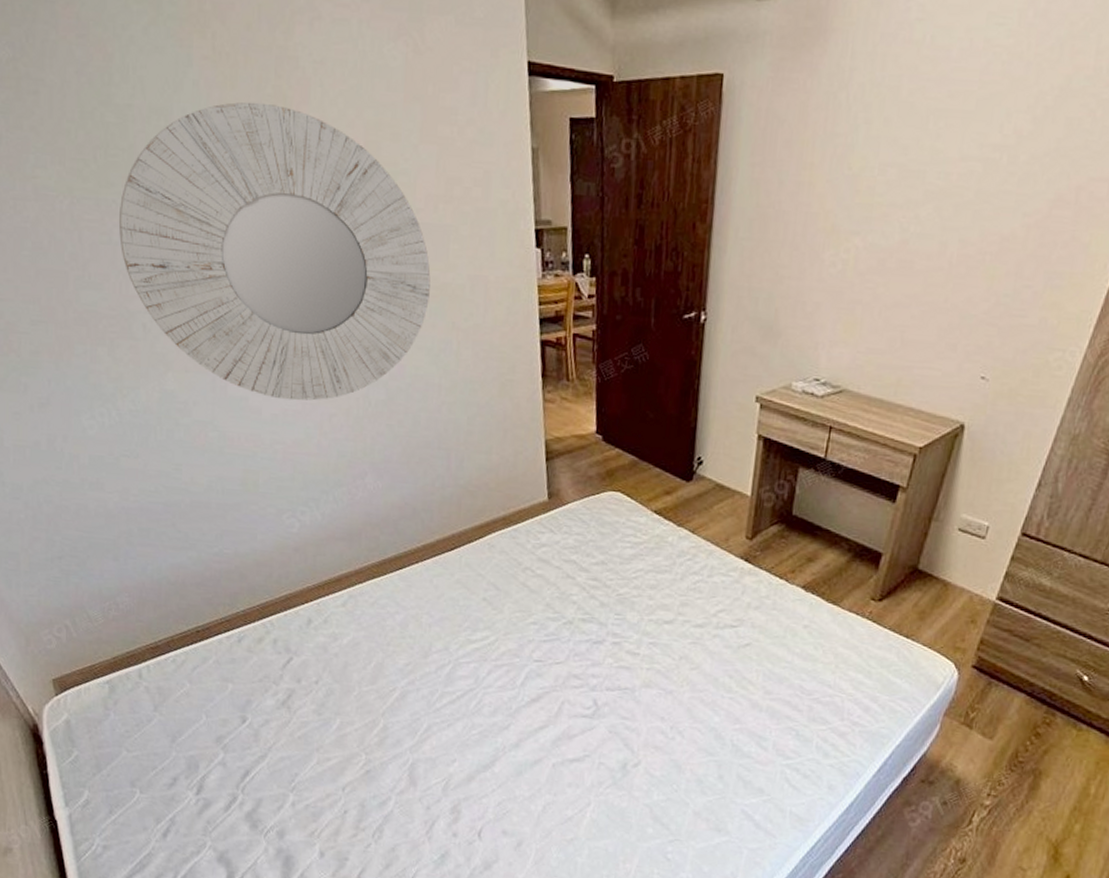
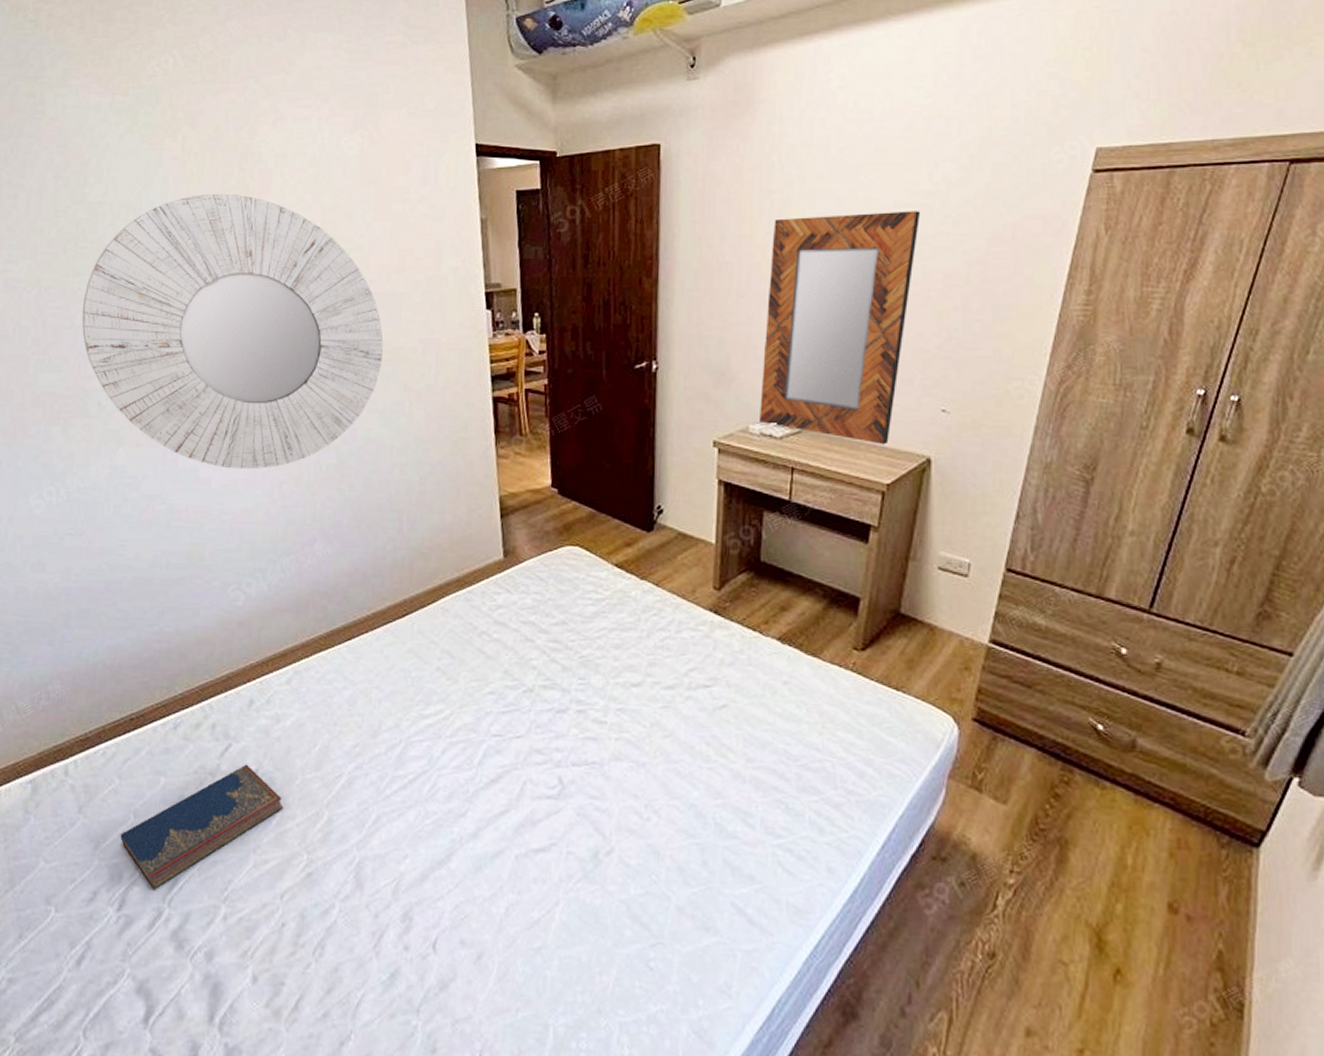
hardcover book: none [194,675,343,778] -> present [120,764,284,889]
home mirror: none [803,164,987,409] -> present [760,211,921,445]

